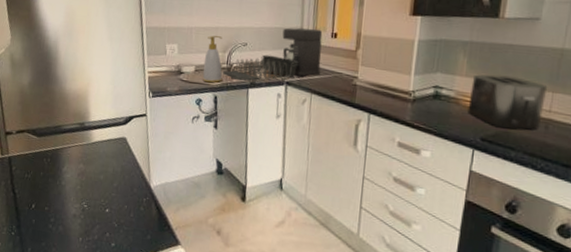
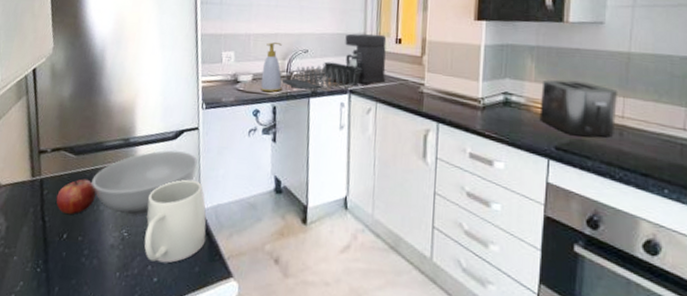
fruit: none [23,157,58,188] -> present [56,179,96,215]
bowl: none [53,134,146,190] -> present [91,150,198,215]
mug: none [102,160,156,232] -> present [144,179,207,264]

